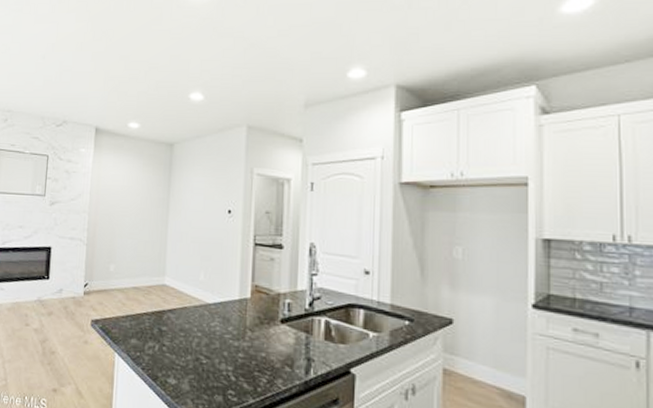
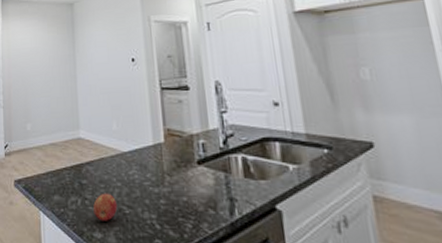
apple: none [170,341,195,369] -> present [93,193,118,221]

